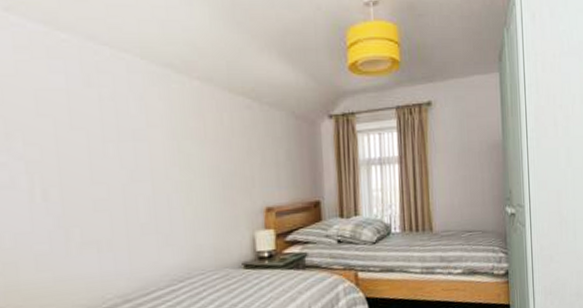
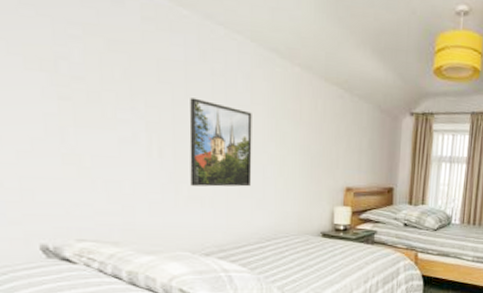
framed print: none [76,128,155,229] -> present [189,98,252,187]

